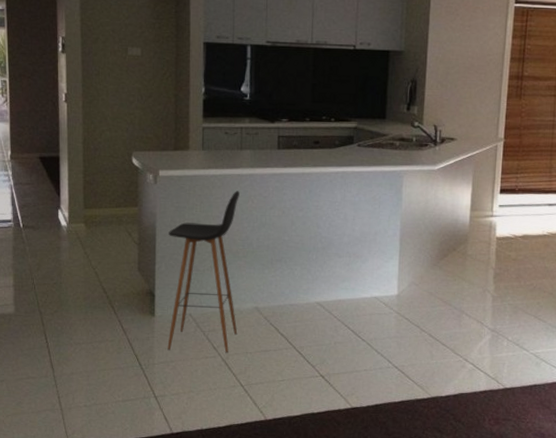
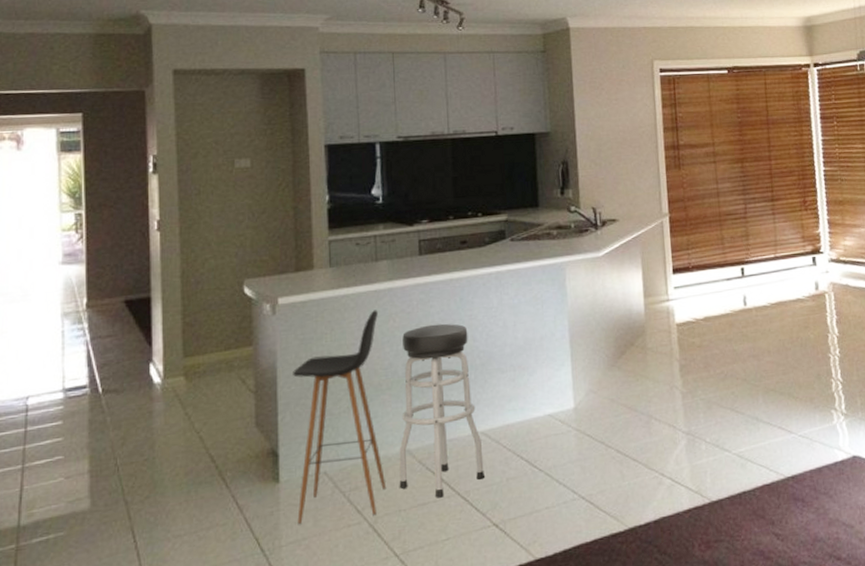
bar stool: none [247,209,317,348] -> present [399,323,484,498]

